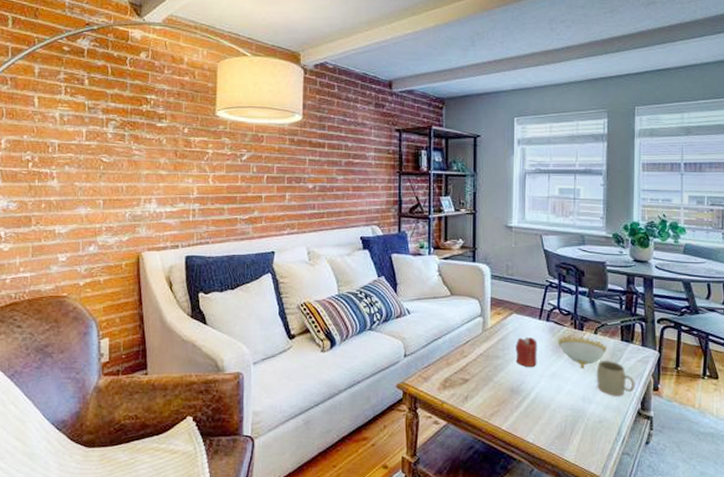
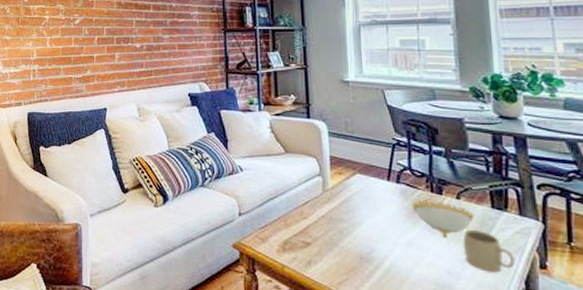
candle: present [515,337,537,367] -> none [362,200,389,233]

